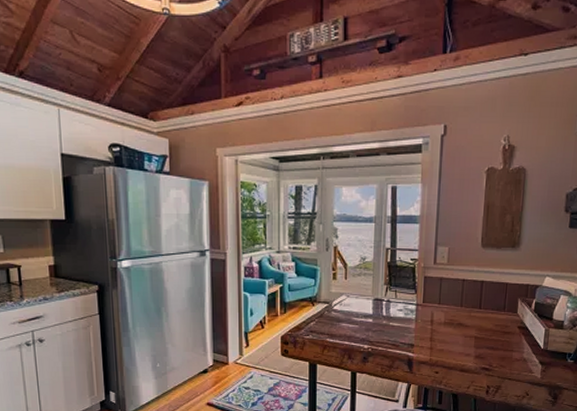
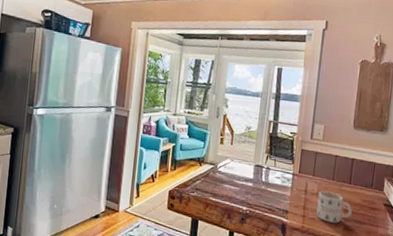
mug: none [444,319,483,352] -> present [316,191,352,223]

